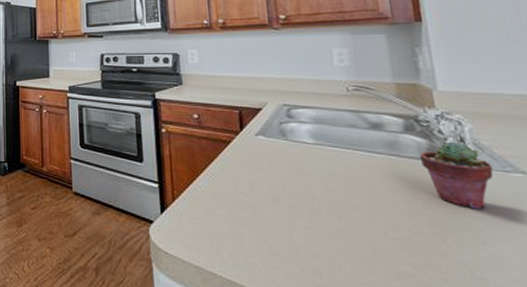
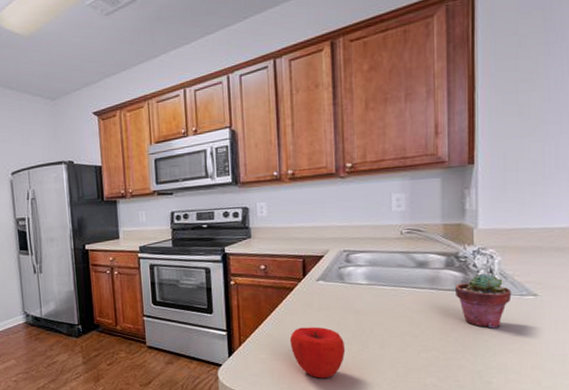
apple: none [229,186,295,251] -> present [289,327,346,378]

